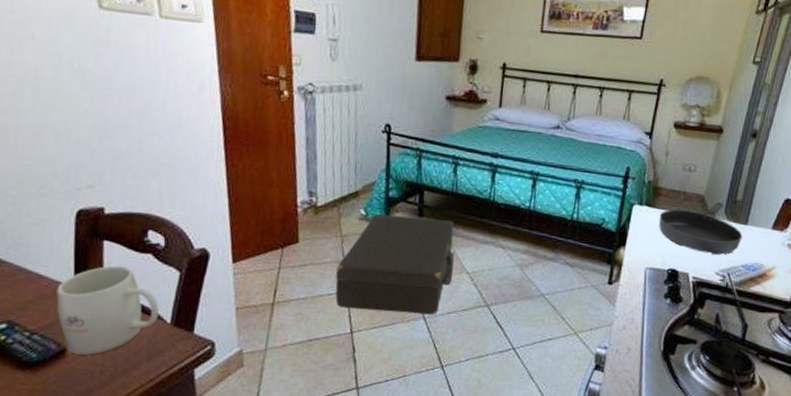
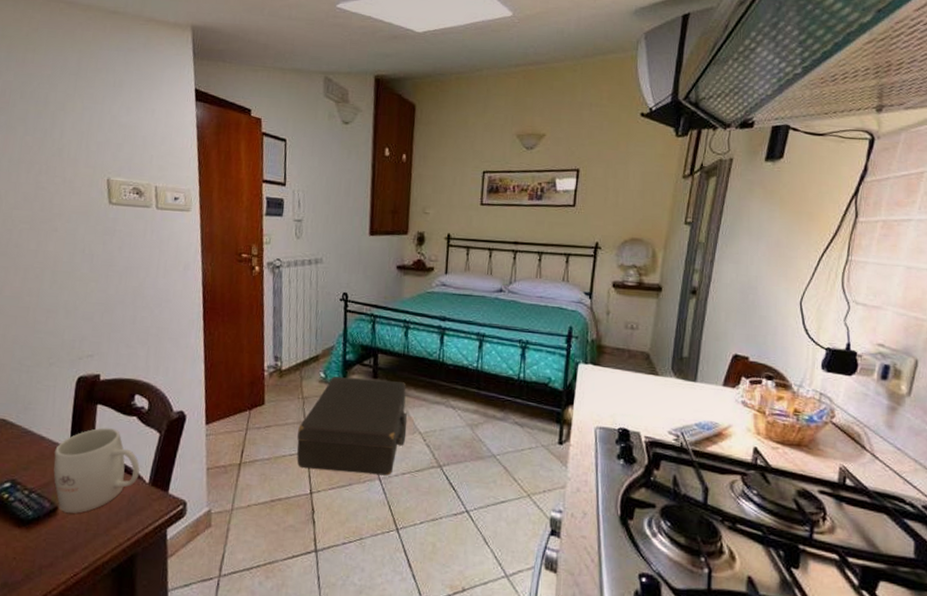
frying pan: present [658,202,743,255] -> none [605,359,693,413]

